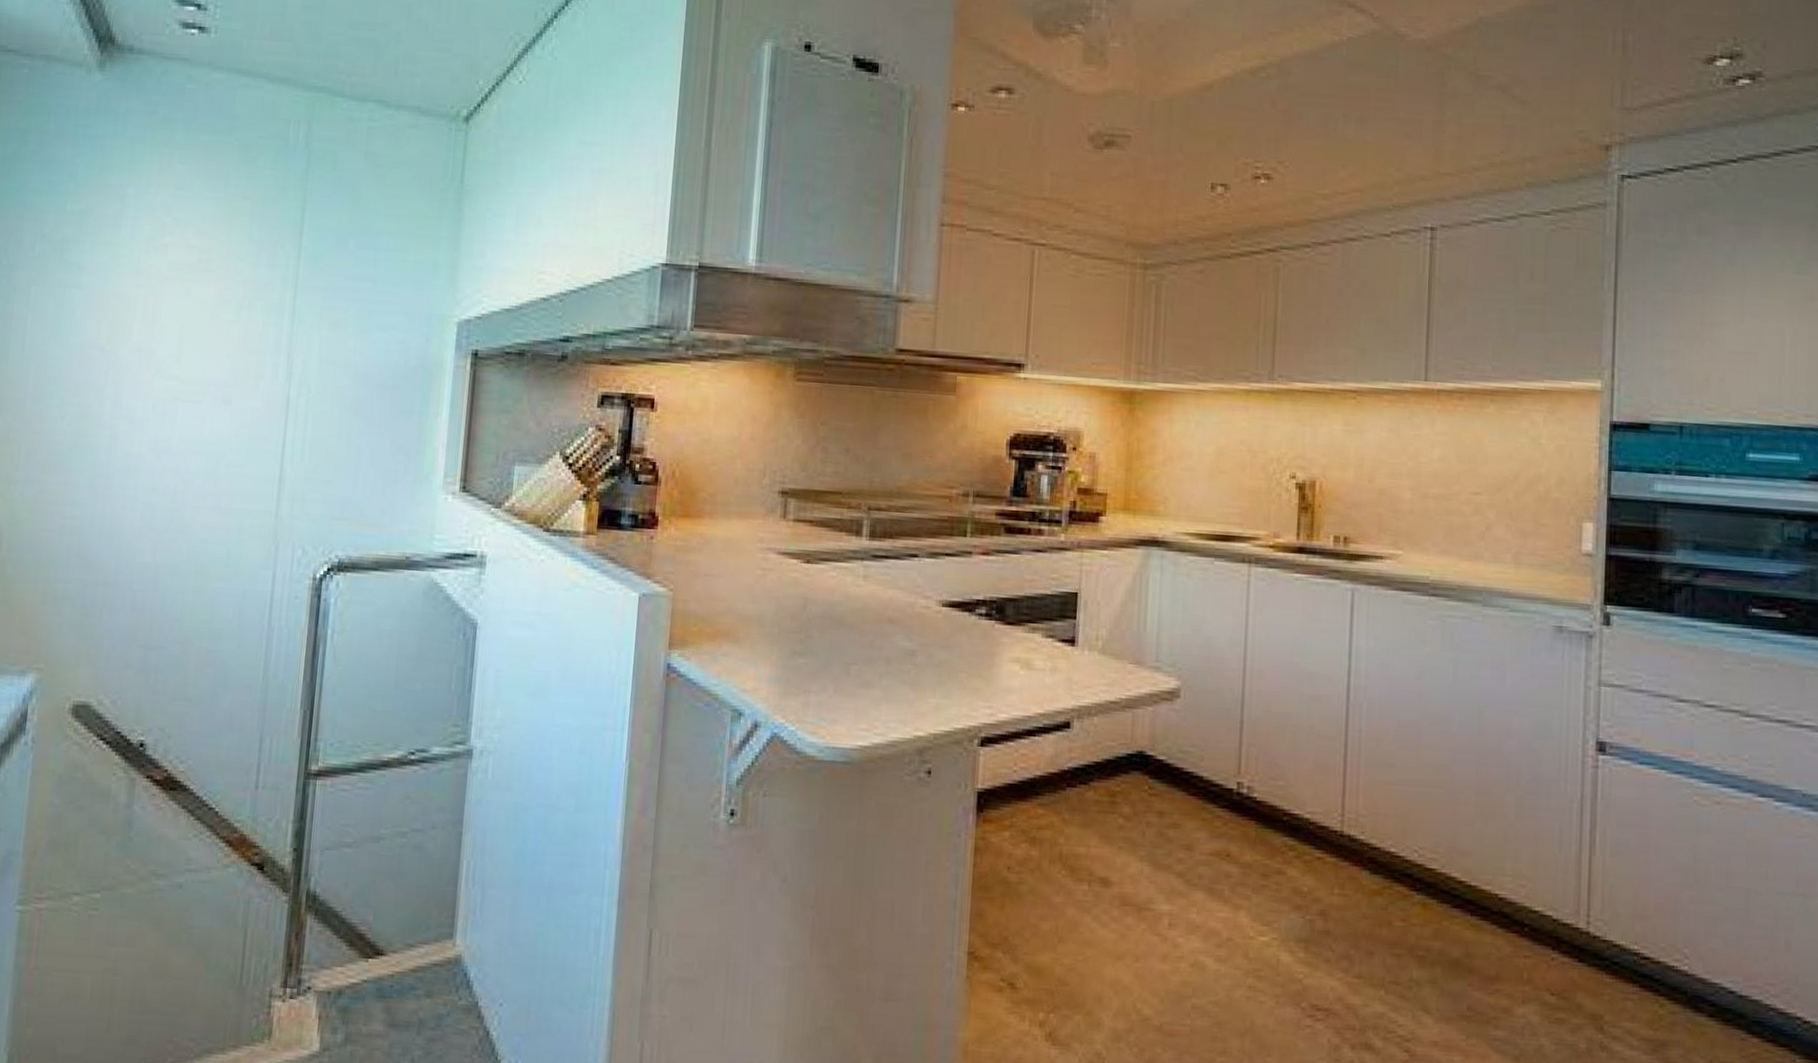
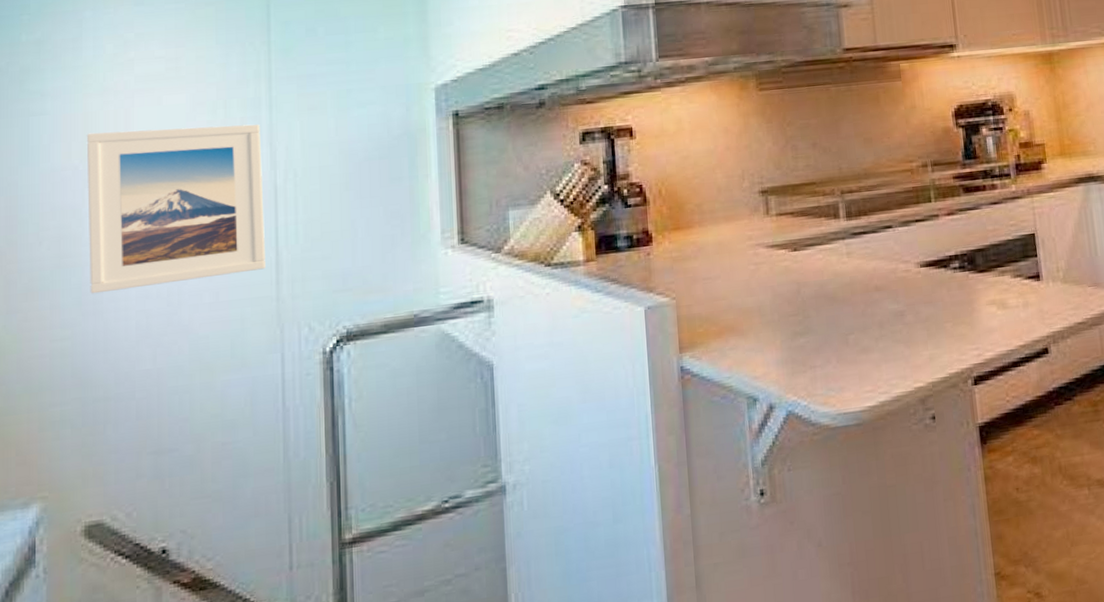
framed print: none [102,314,281,483] -> present [86,124,265,294]

